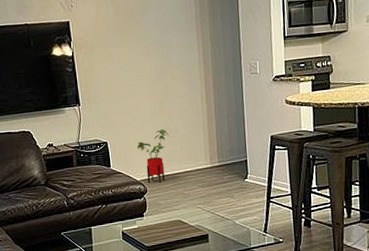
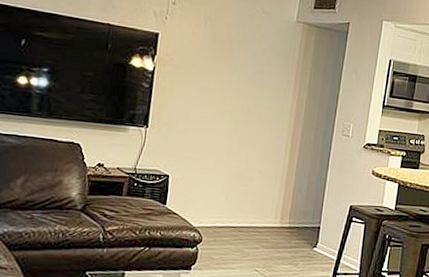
house plant: present [137,129,169,183] -> none [202,174,241,234]

